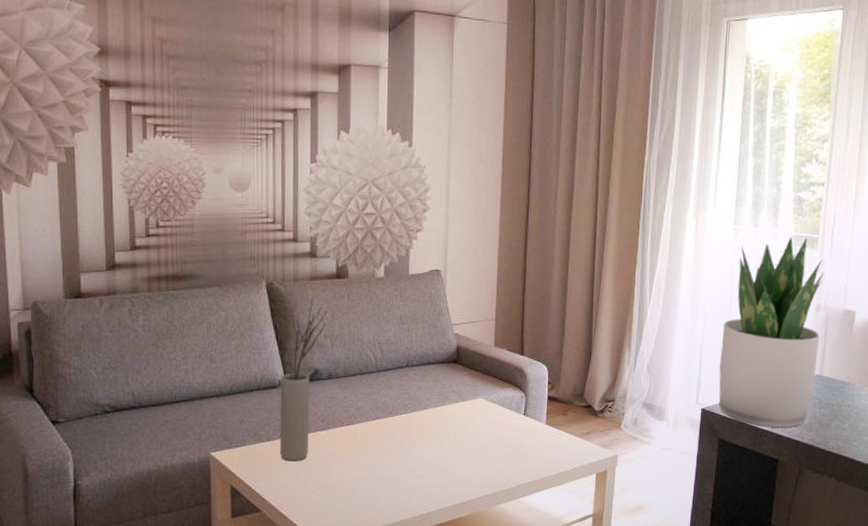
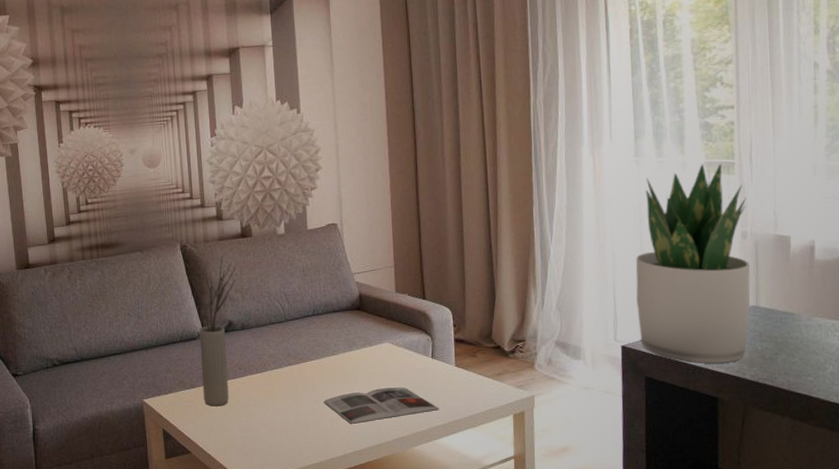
magazine: none [410,444,527,481] -> present [324,386,440,424]

